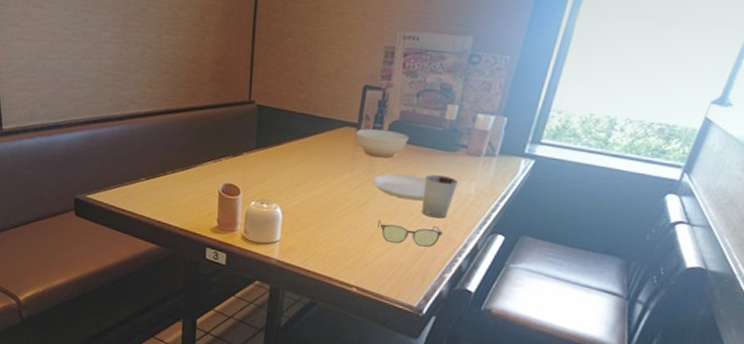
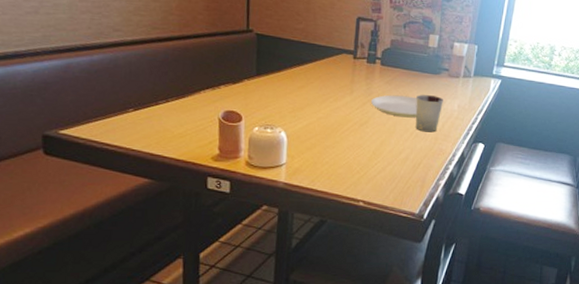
bowl: present [355,128,409,158] -> none [352,55,400,81]
glasses: present [377,219,444,248] -> none [378,136,436,159]

